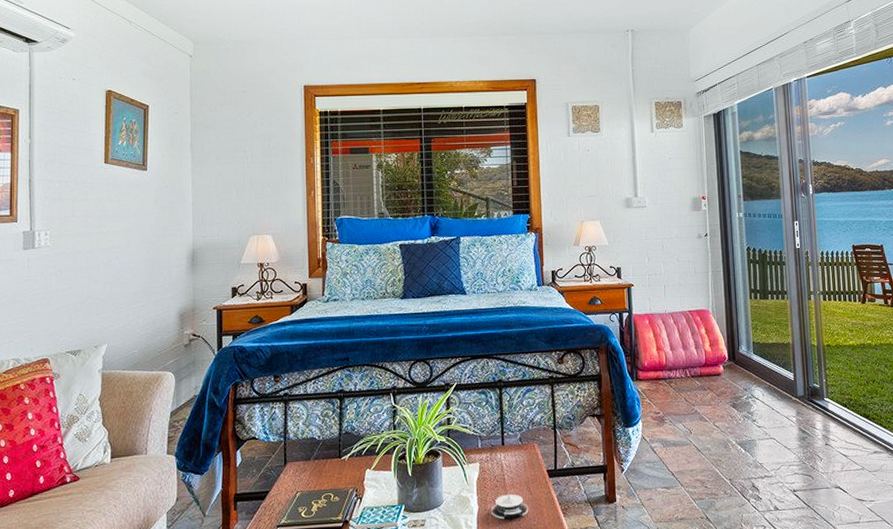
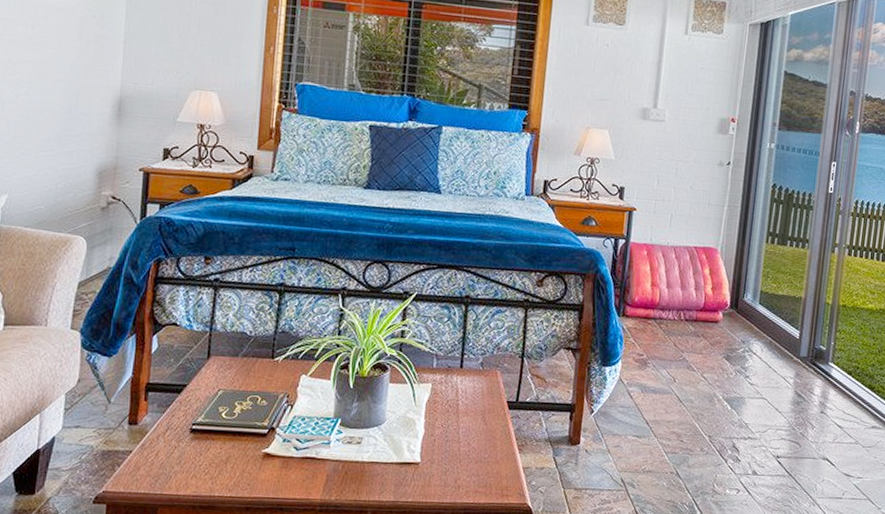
architectural model: present [490,494,529,520] -> none [437,421,481,448]

